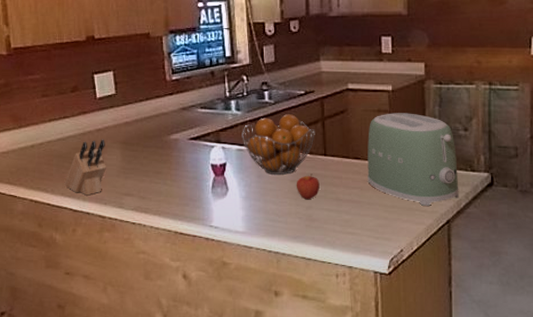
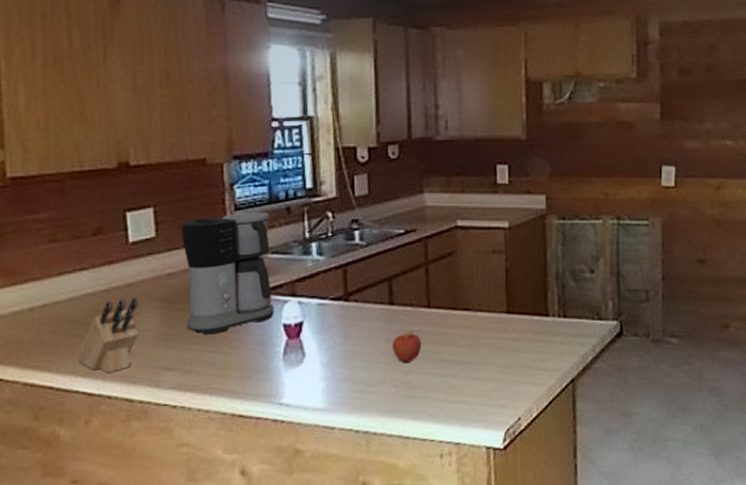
coffee maker: none [133,75,204,170] -> present [181,212,275,335]
fruit basket: present [242,114,315,175] -> none [324,258,417,334]
toaster: present [367,113,459,206] -> none [479,253,585,363]

